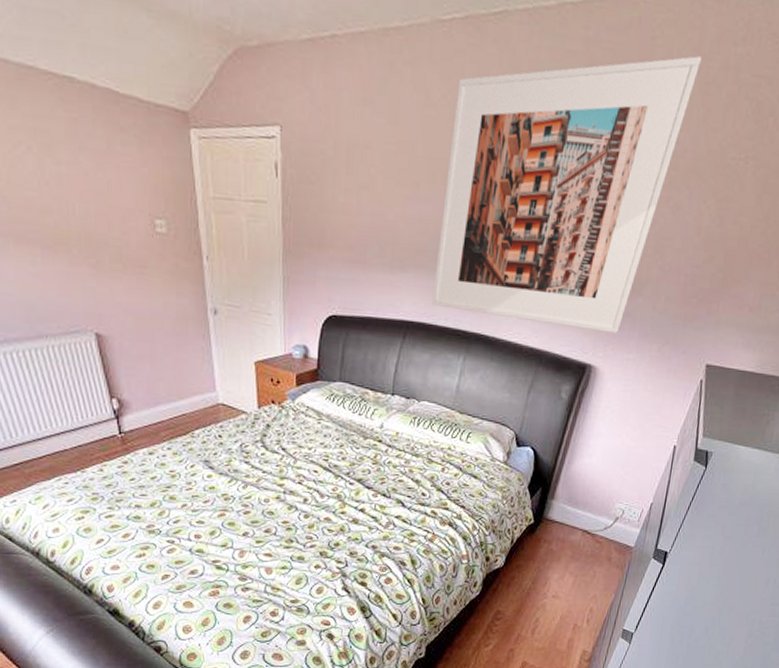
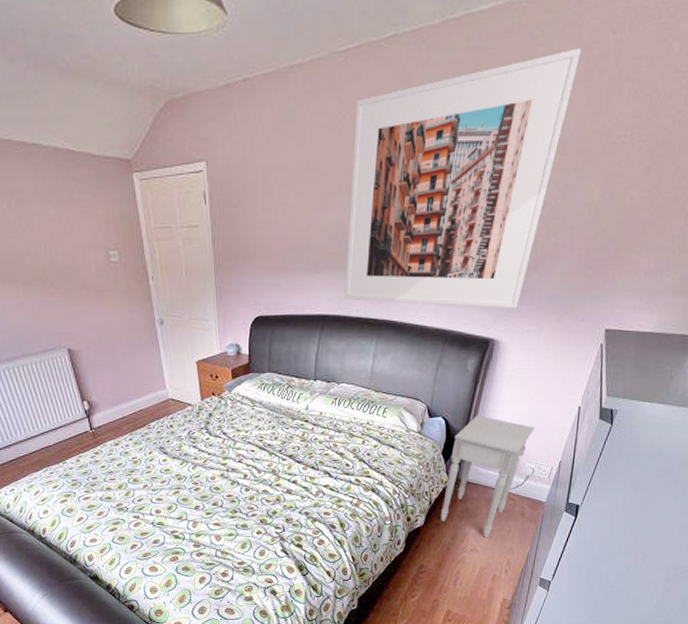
nightstand: none [521,447,628,583] -> present [440,415,535,537]

